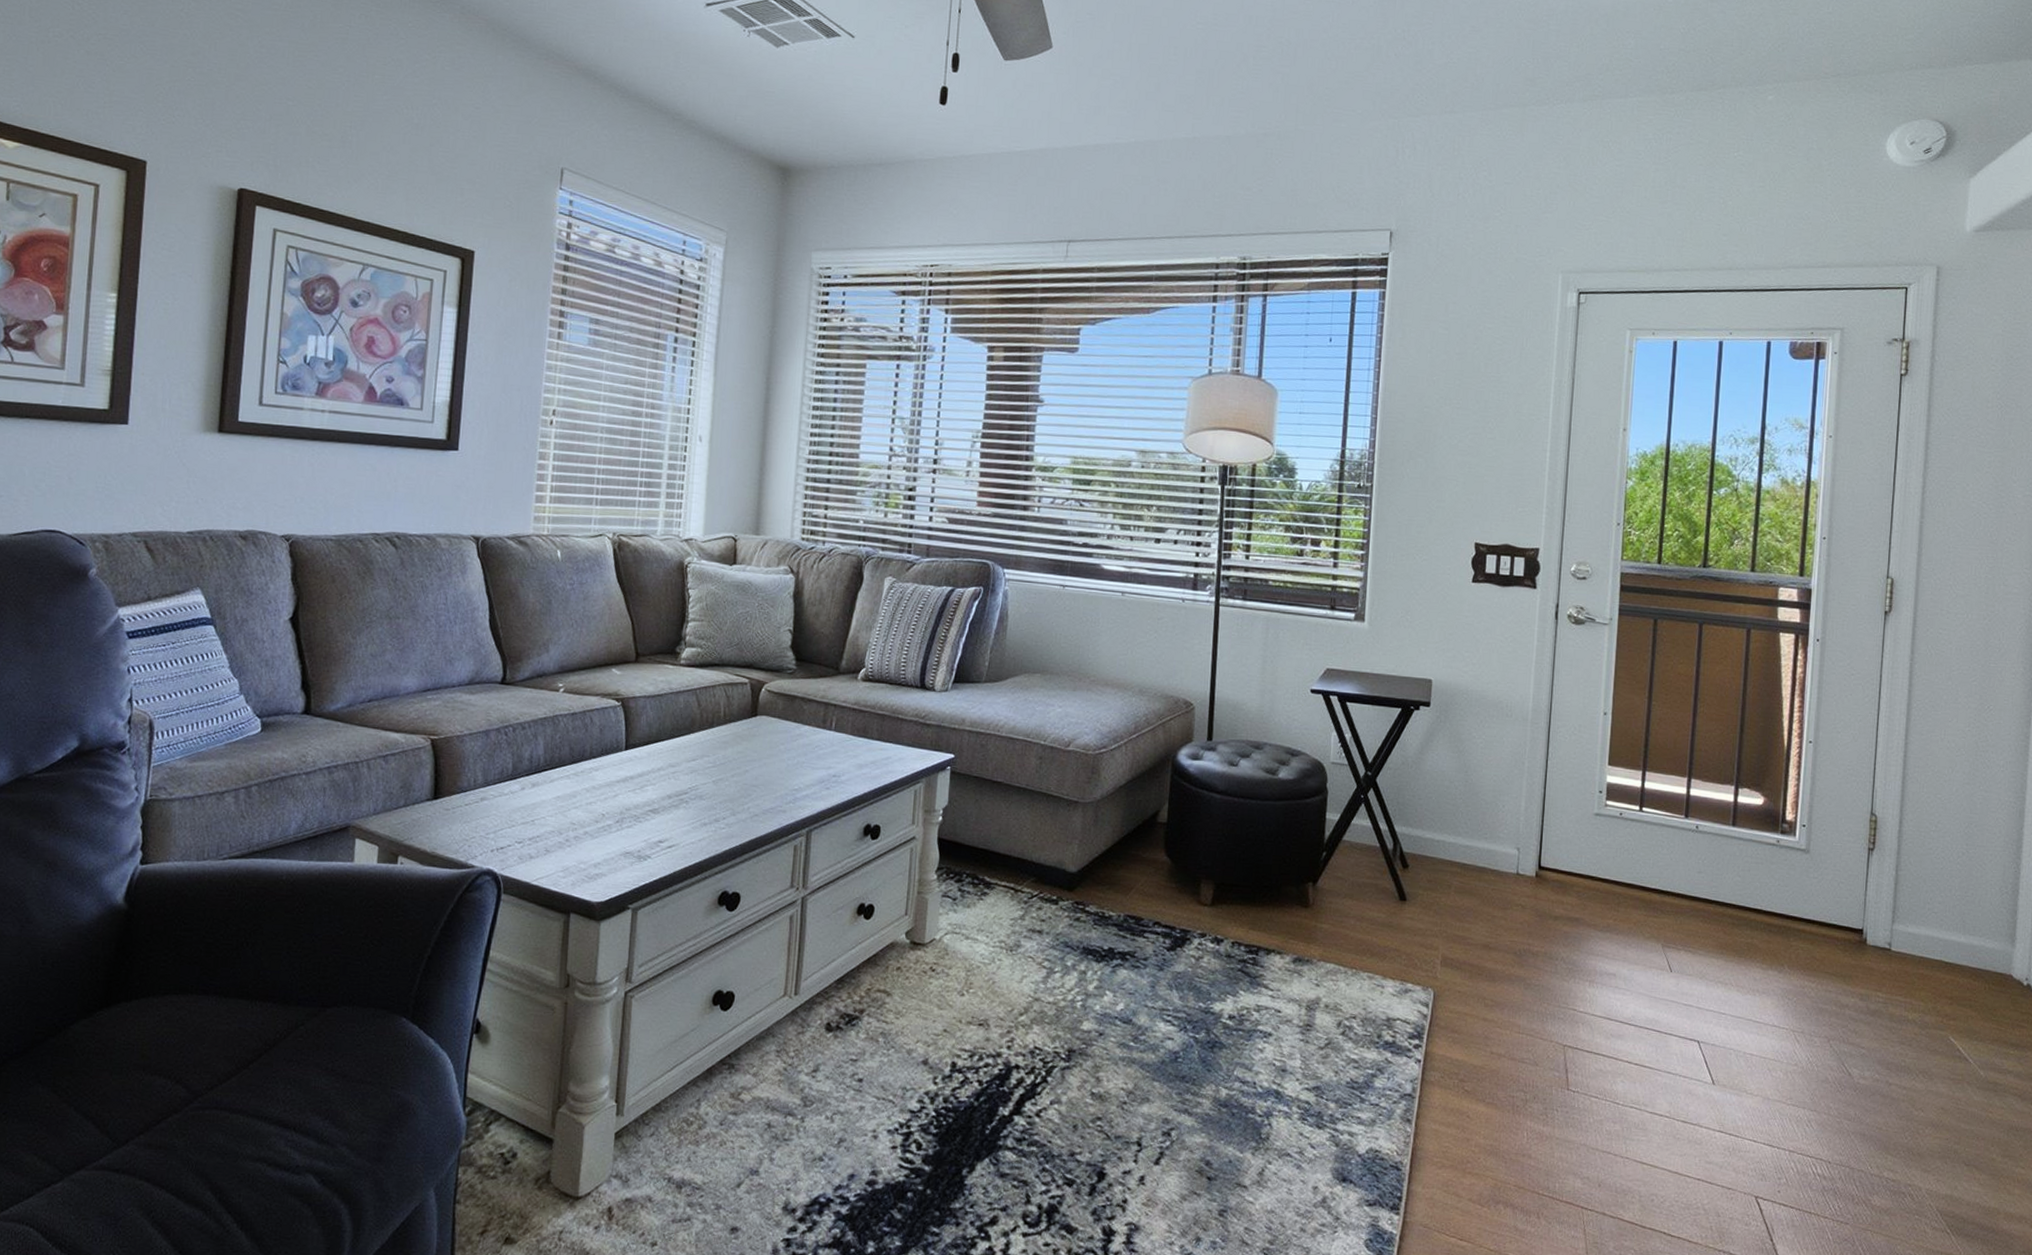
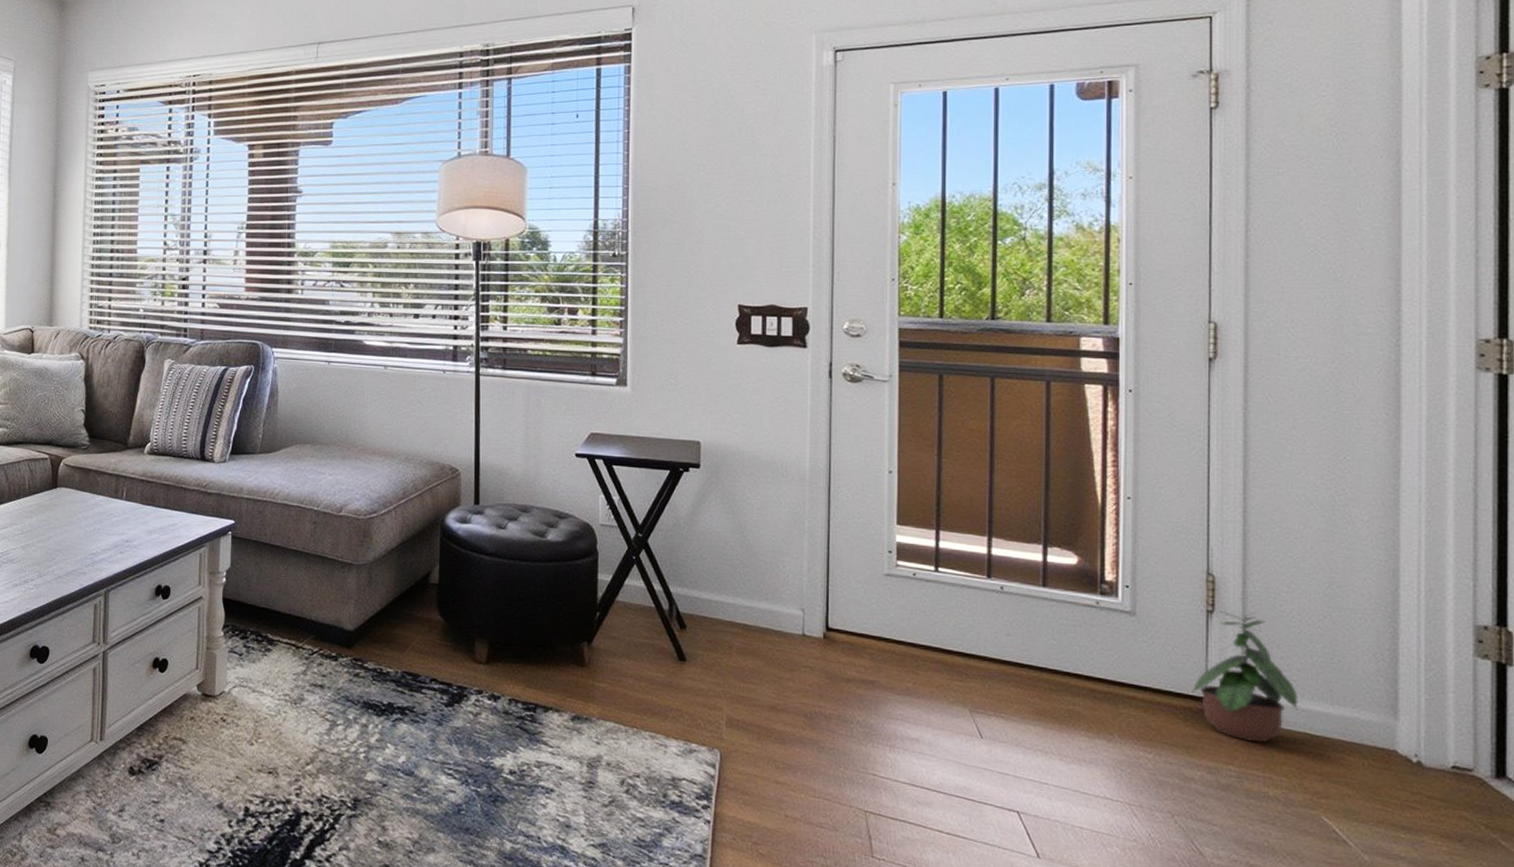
potted plant: none [1851,849,1938,971] -> present [1192,611,1298,743]

